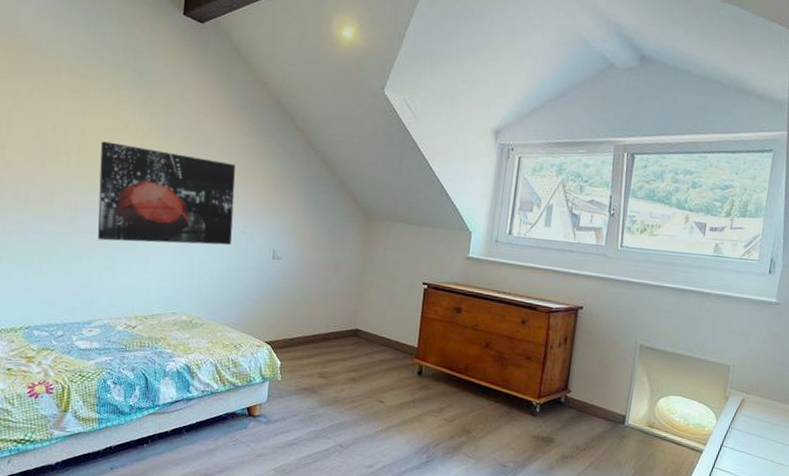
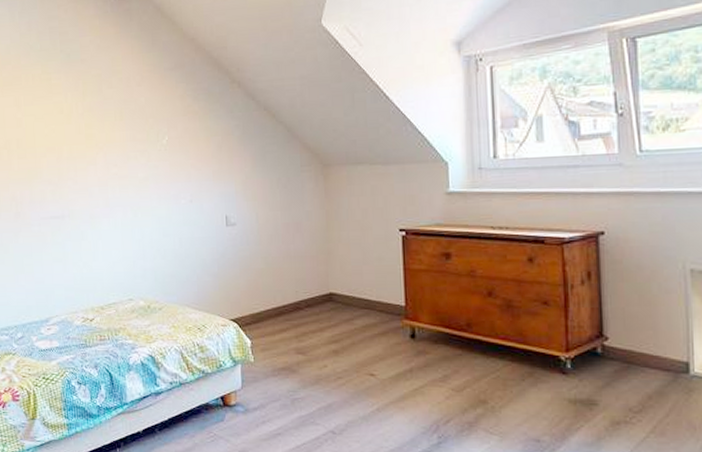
wall art: present [97,141,236,246] -> none [39,128,181,232]

